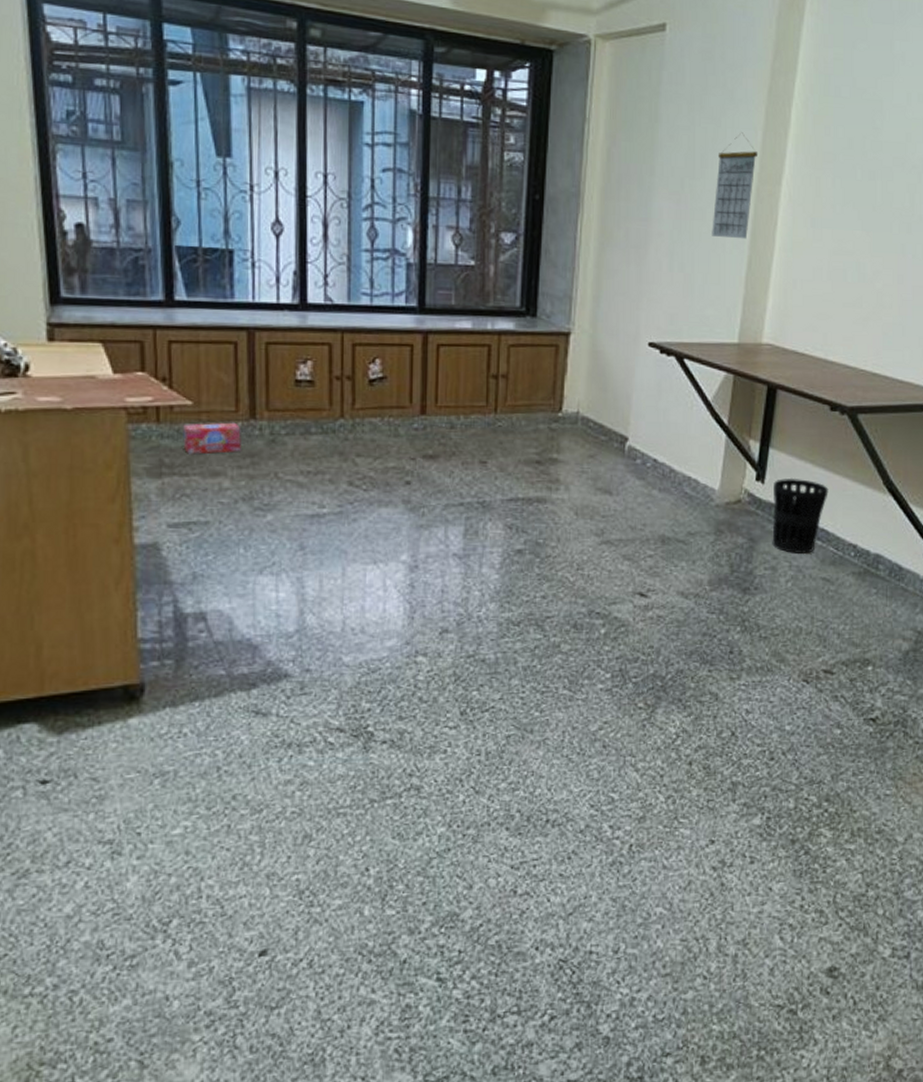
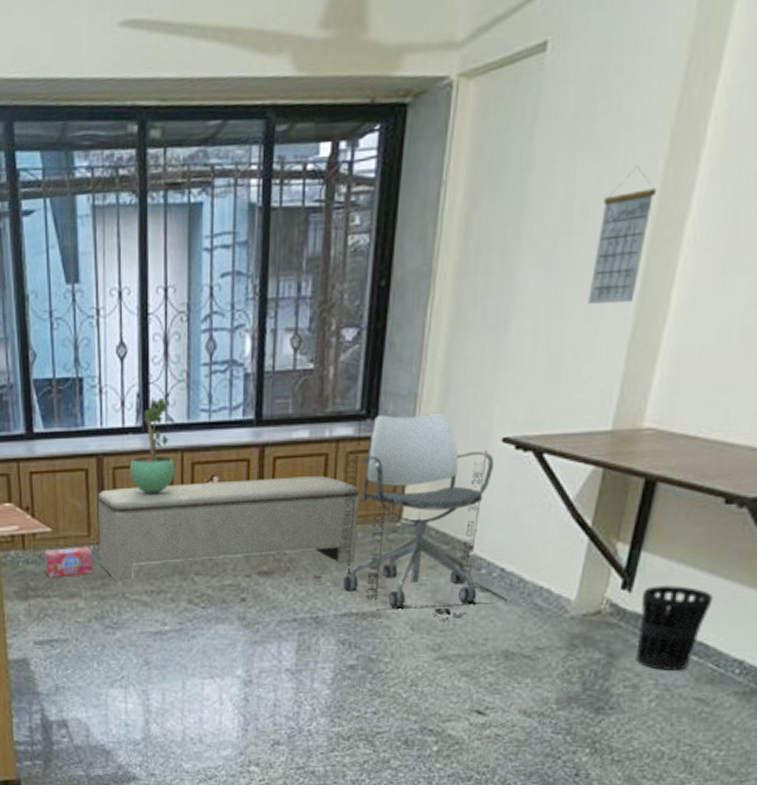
bench: none [247,364,523,461] -> present [97,476,360,581]
potted plant: none [284,277,335,372] -> present [129,397,175,494]
office chair: none [505,313,661,508] -> present [340,412,507,622]

